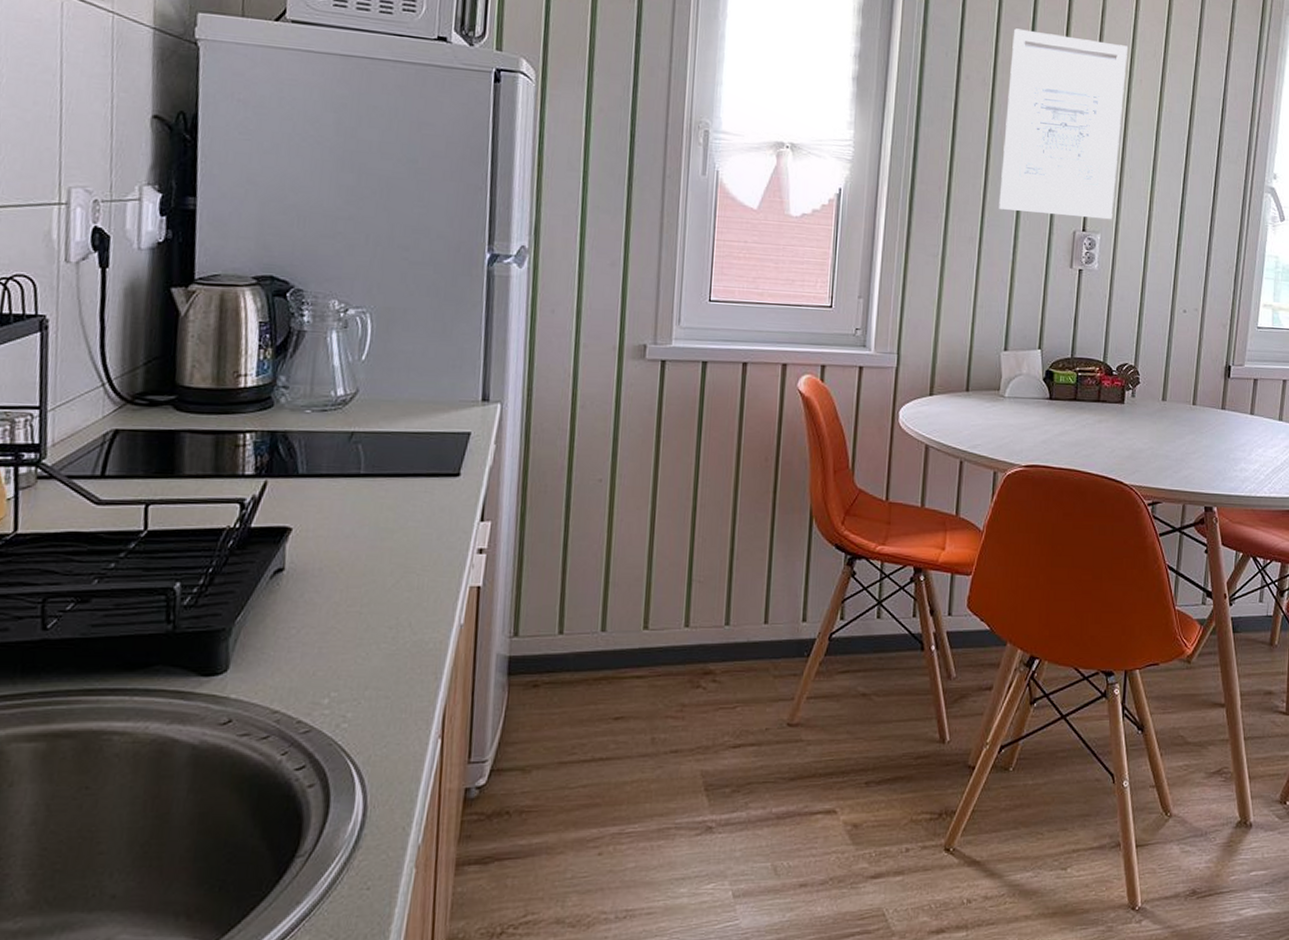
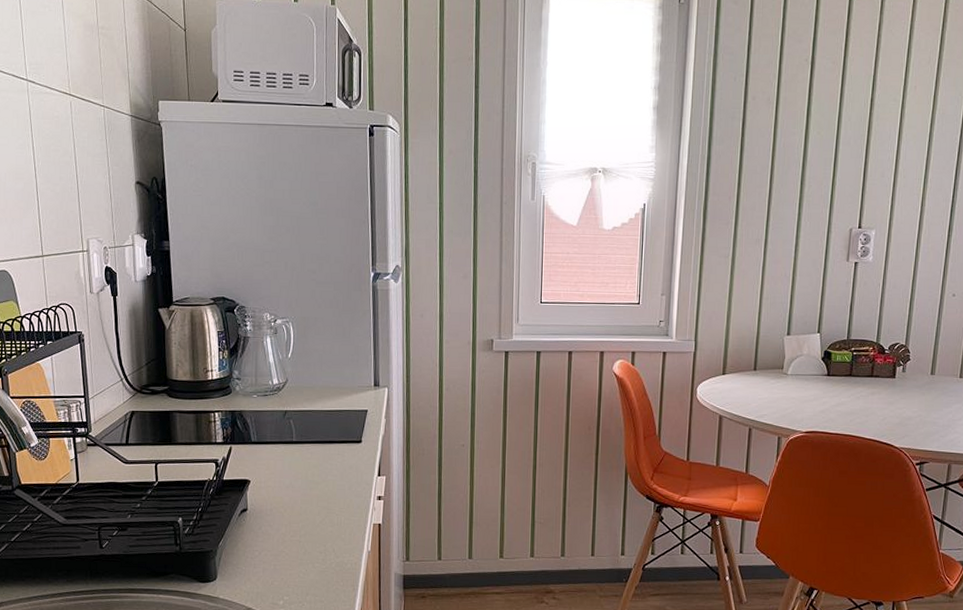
wall art: present [999,28,1127,220] -> none [782,50,903,217]

